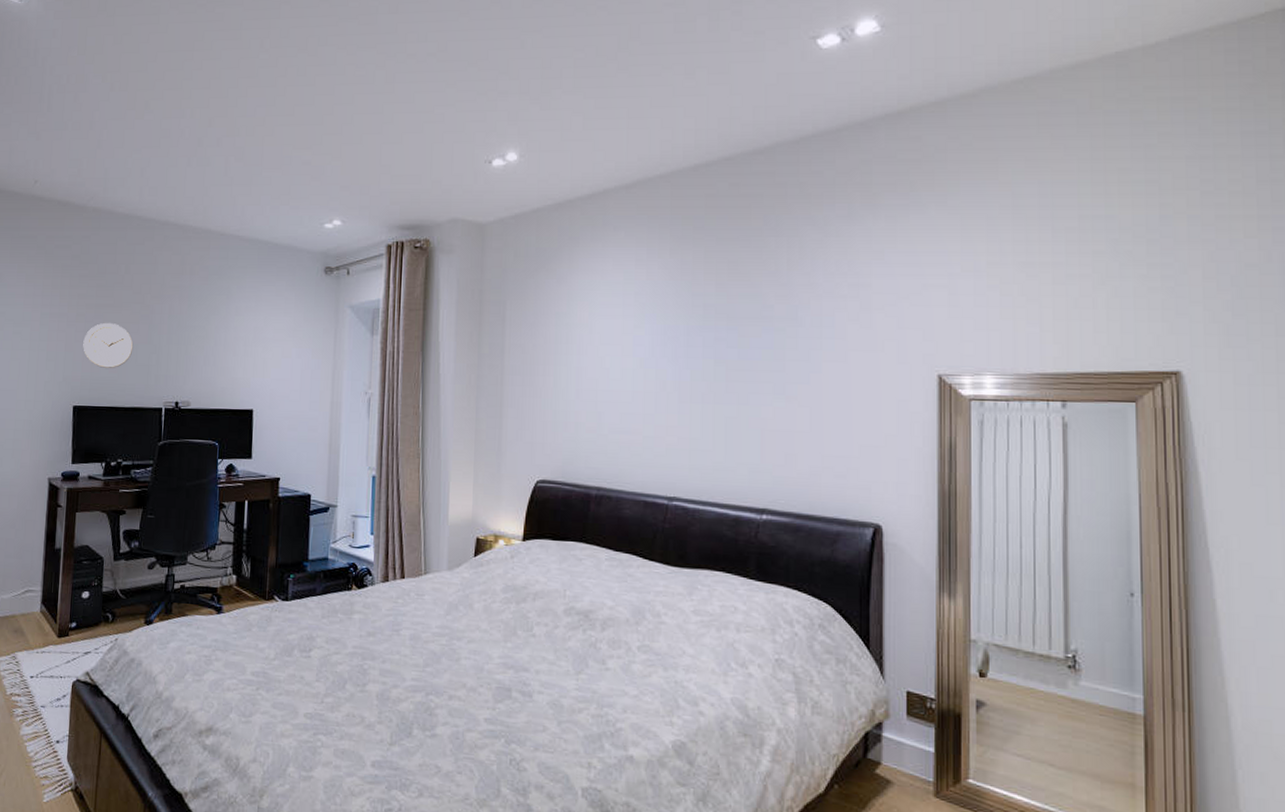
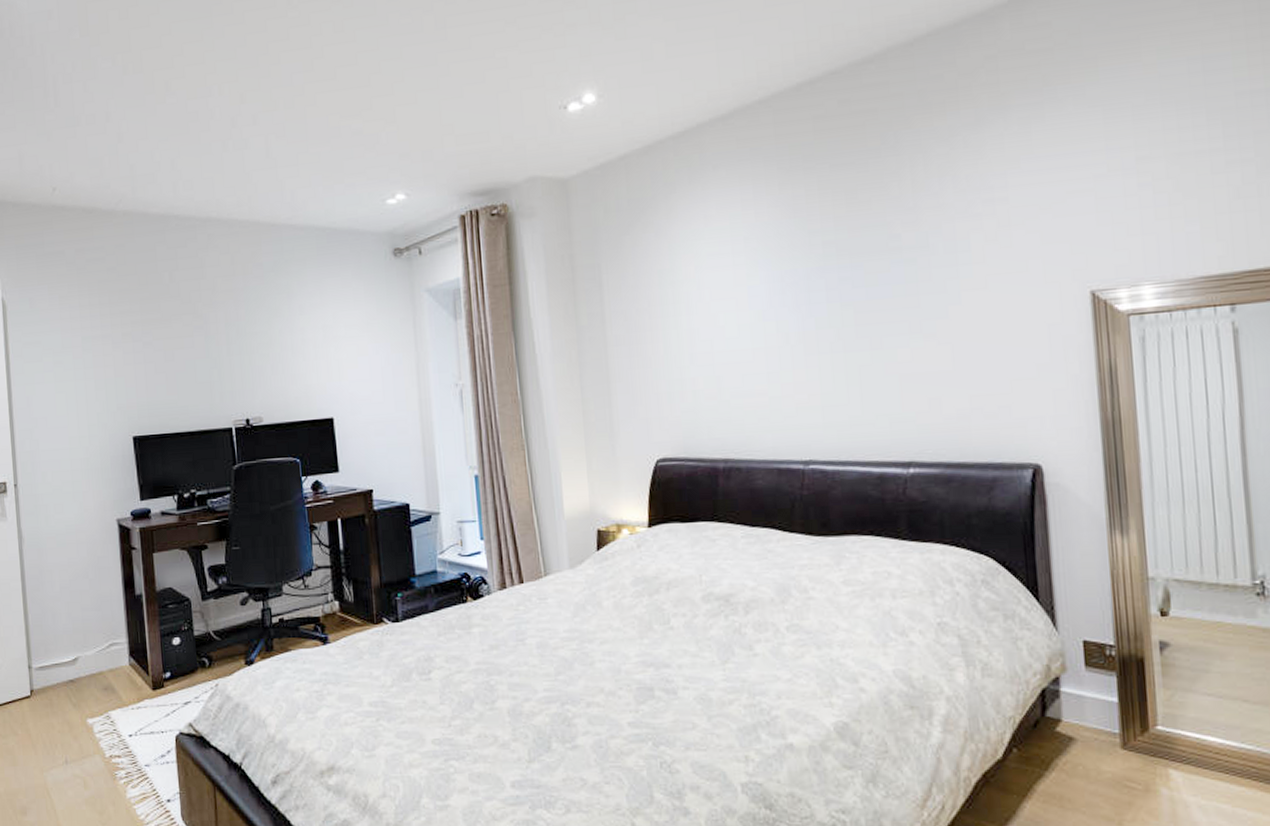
wall clock: present [83,322,134,369] -> none [133,339,191,392]

